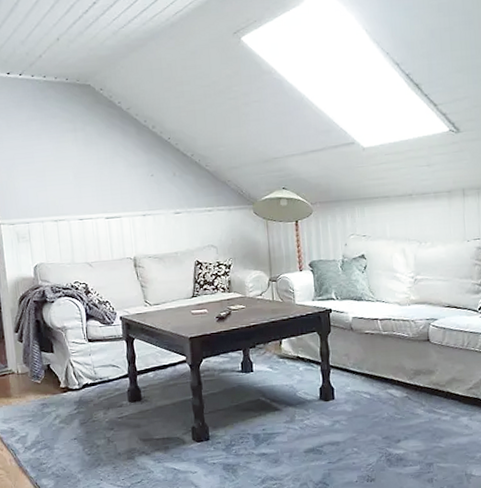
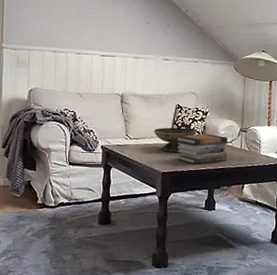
decorative bowl: none [174,284,223,315] -> present [153,127,198,152]
book stack: none [199,288,259,324] -> present [175,134,228,164]

